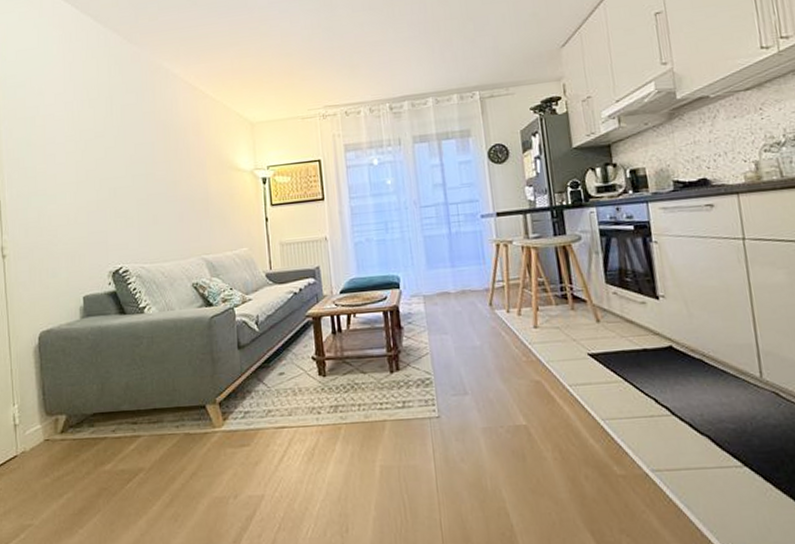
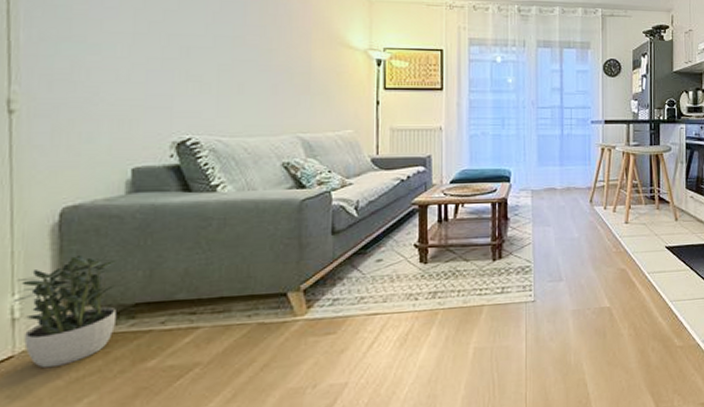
potted plant: none [14,371,82,467] -> present [12,254,117,368]

